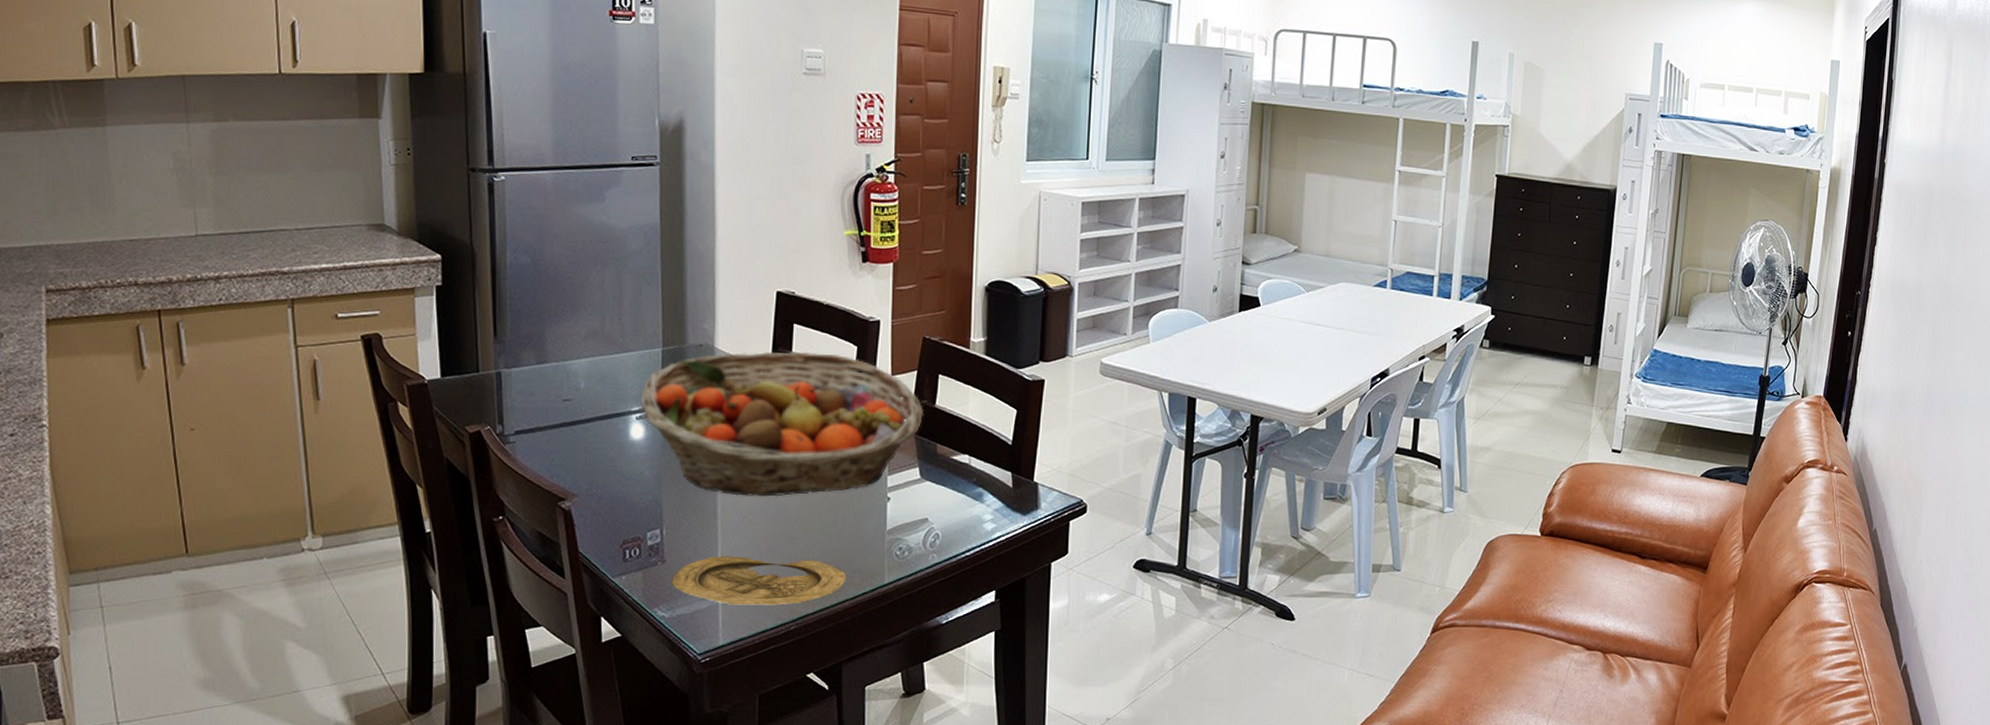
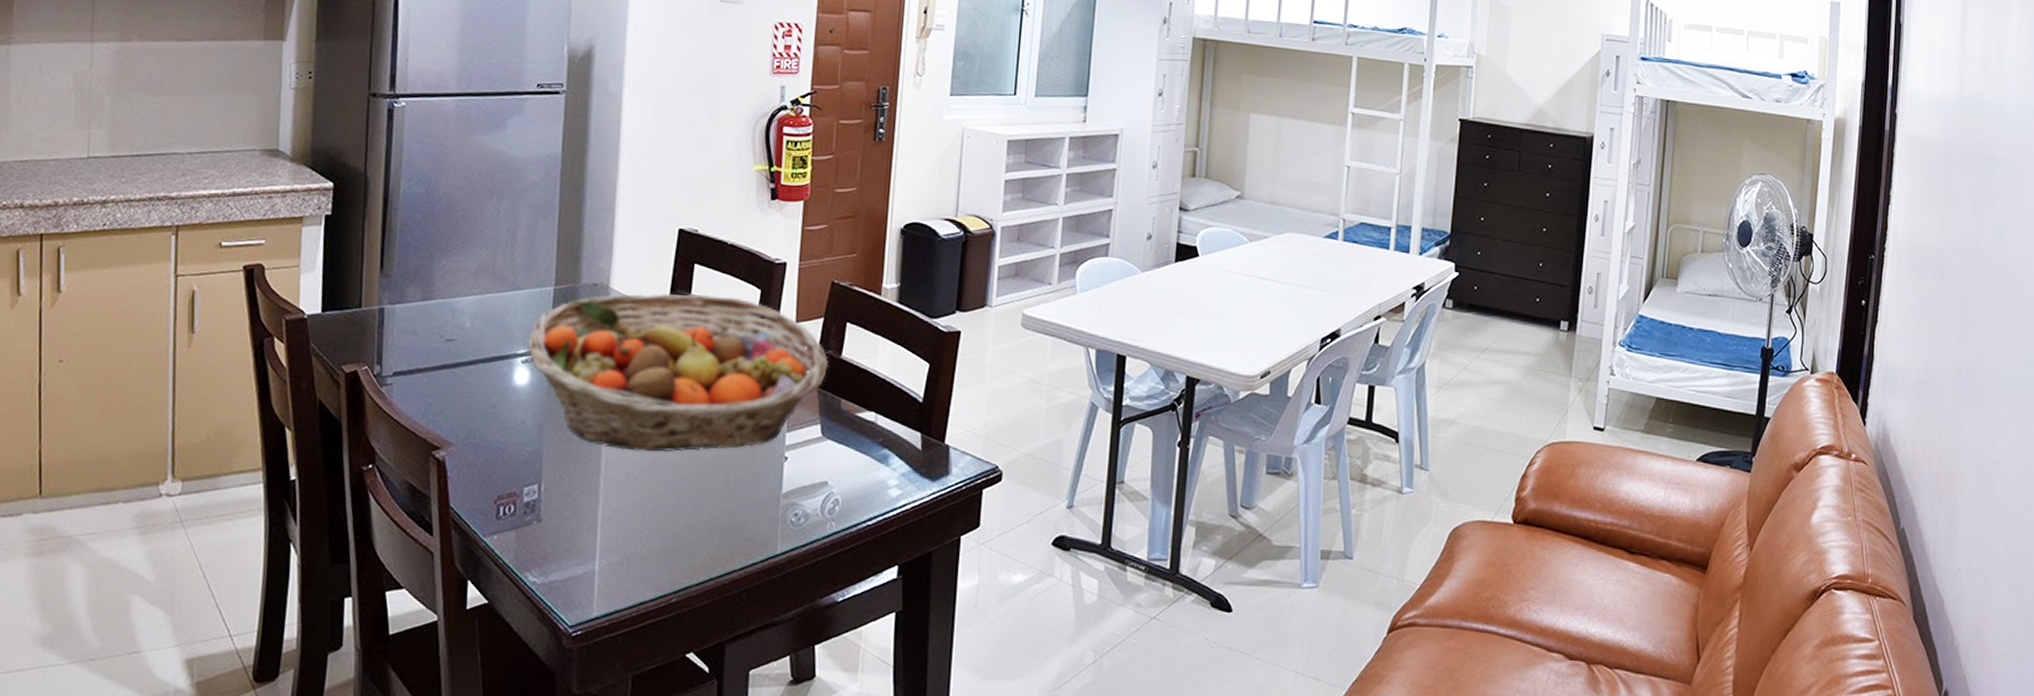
plate: present [671,556,846,605] -> none [546,516,736,574]

